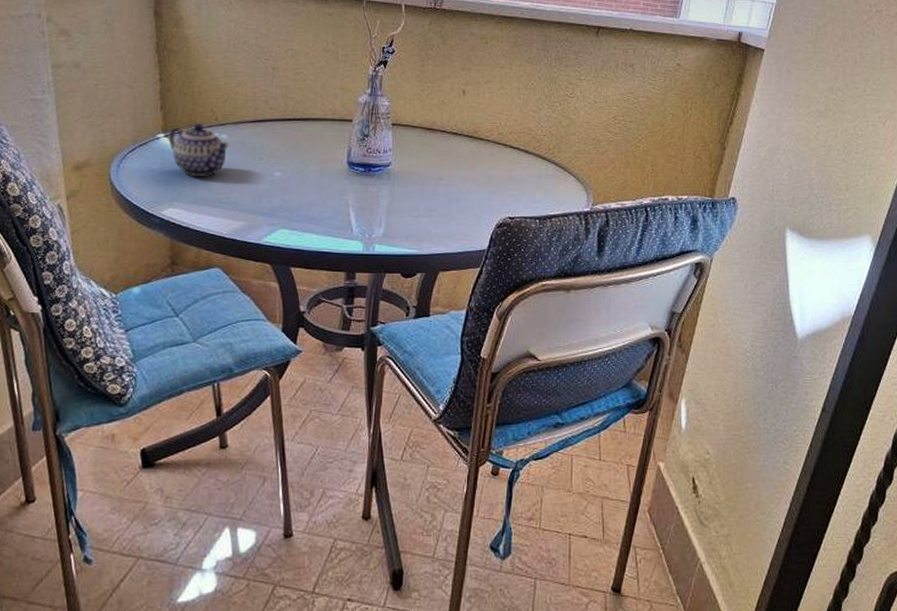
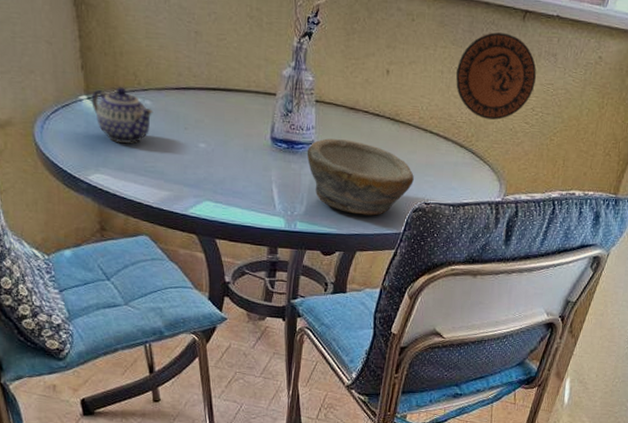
bowl: none [384,159,496,234] -> present [307,138,414,216]
decorative plate: none [532,48,616,131] -> present [455,32,537,120]

